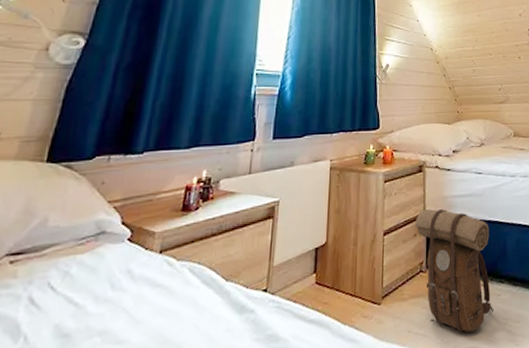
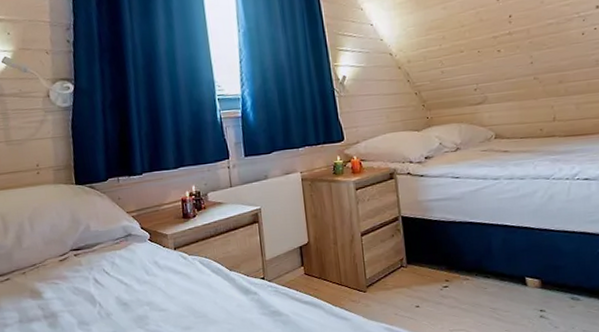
backpack: present [415,209,493,333] -> none [391,212,480,318]

